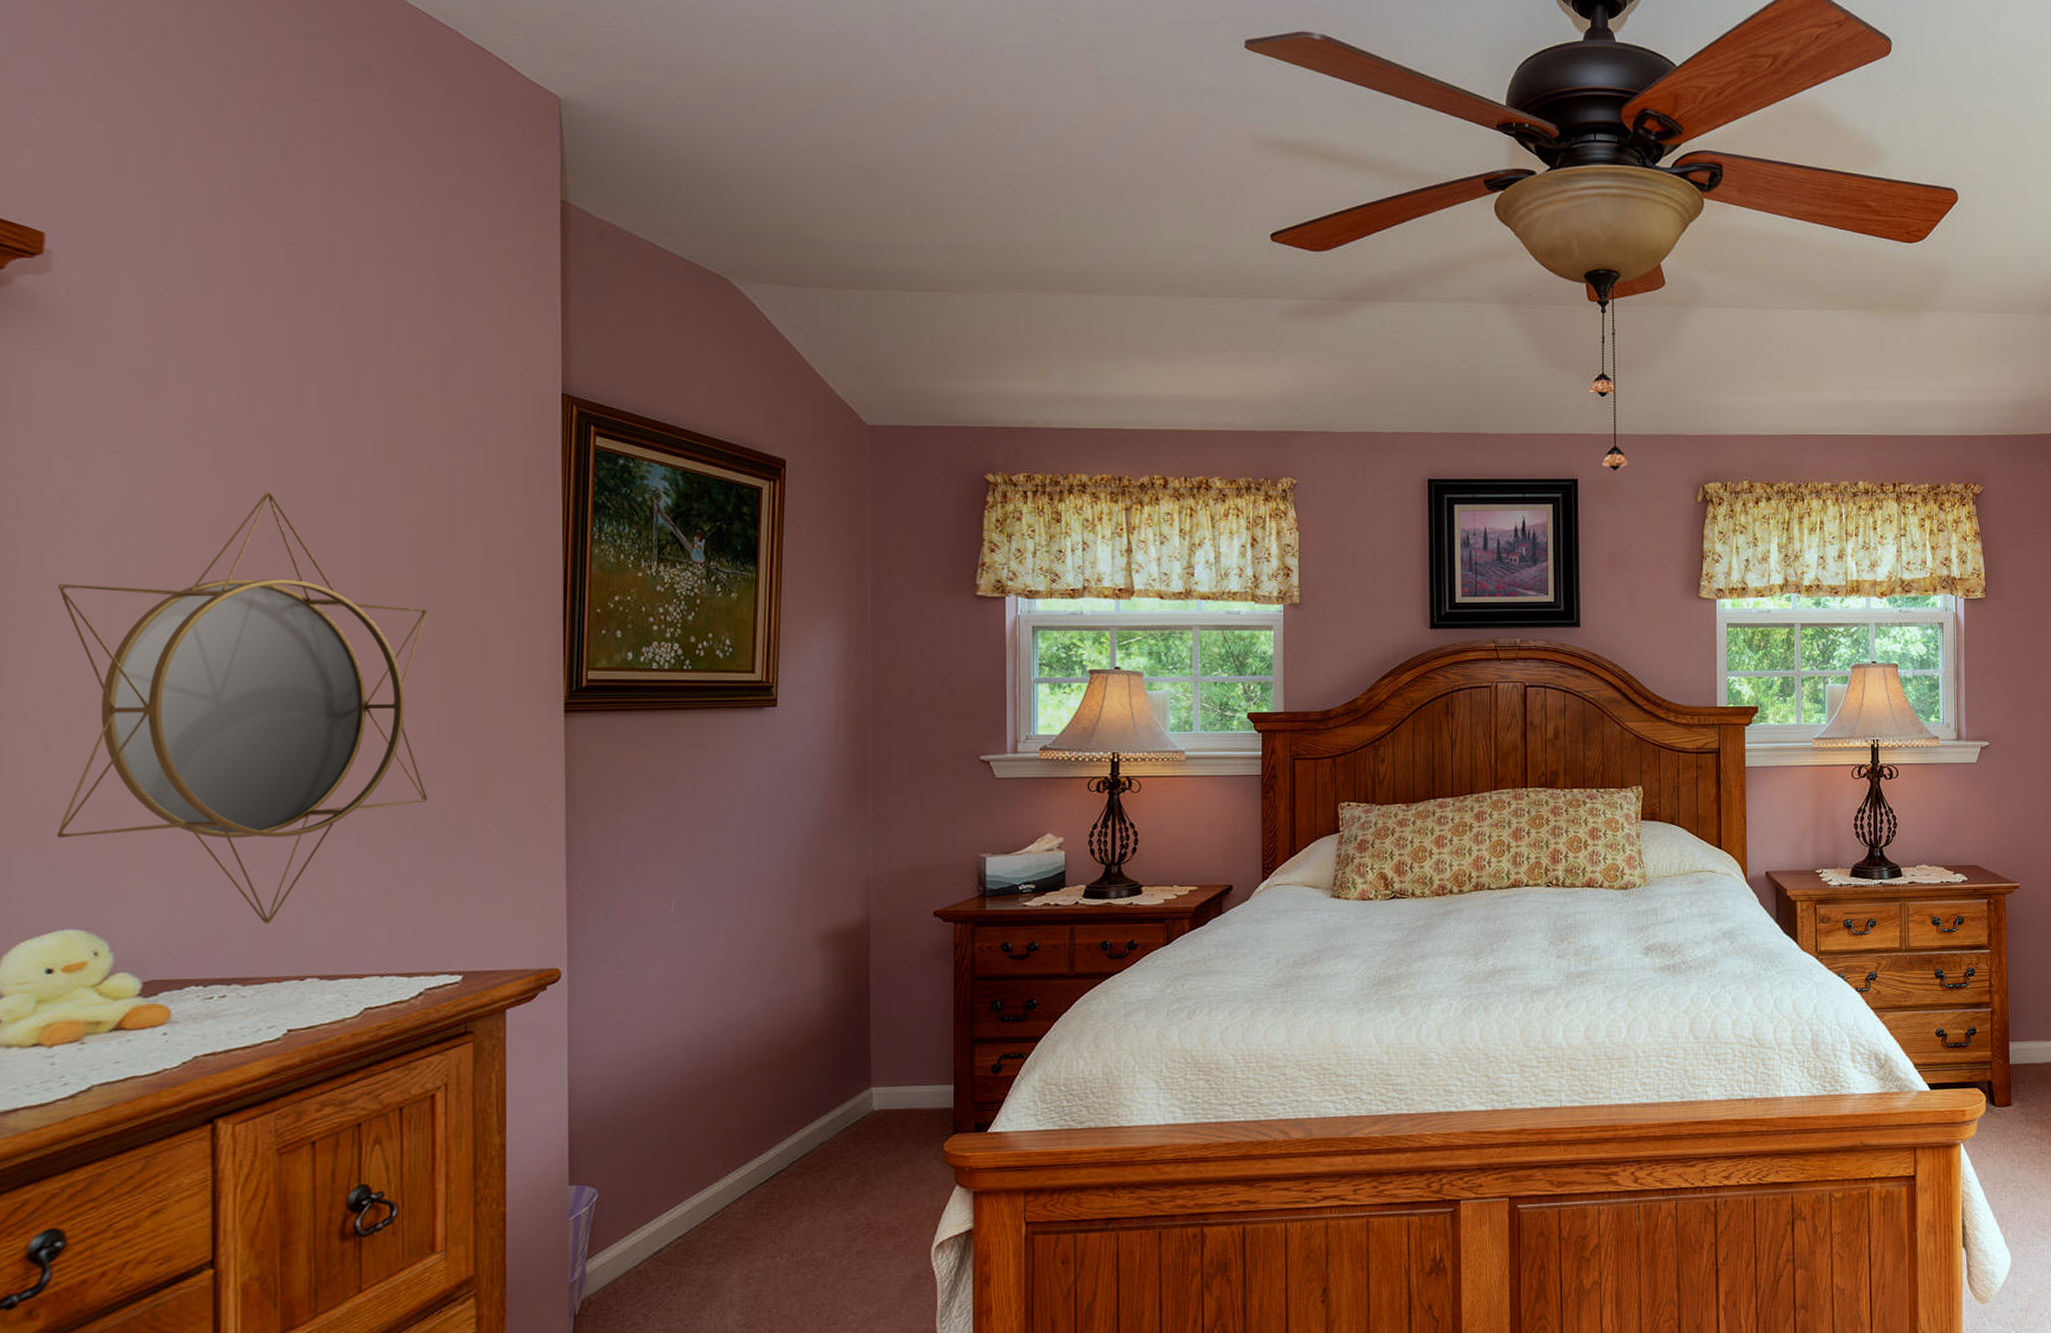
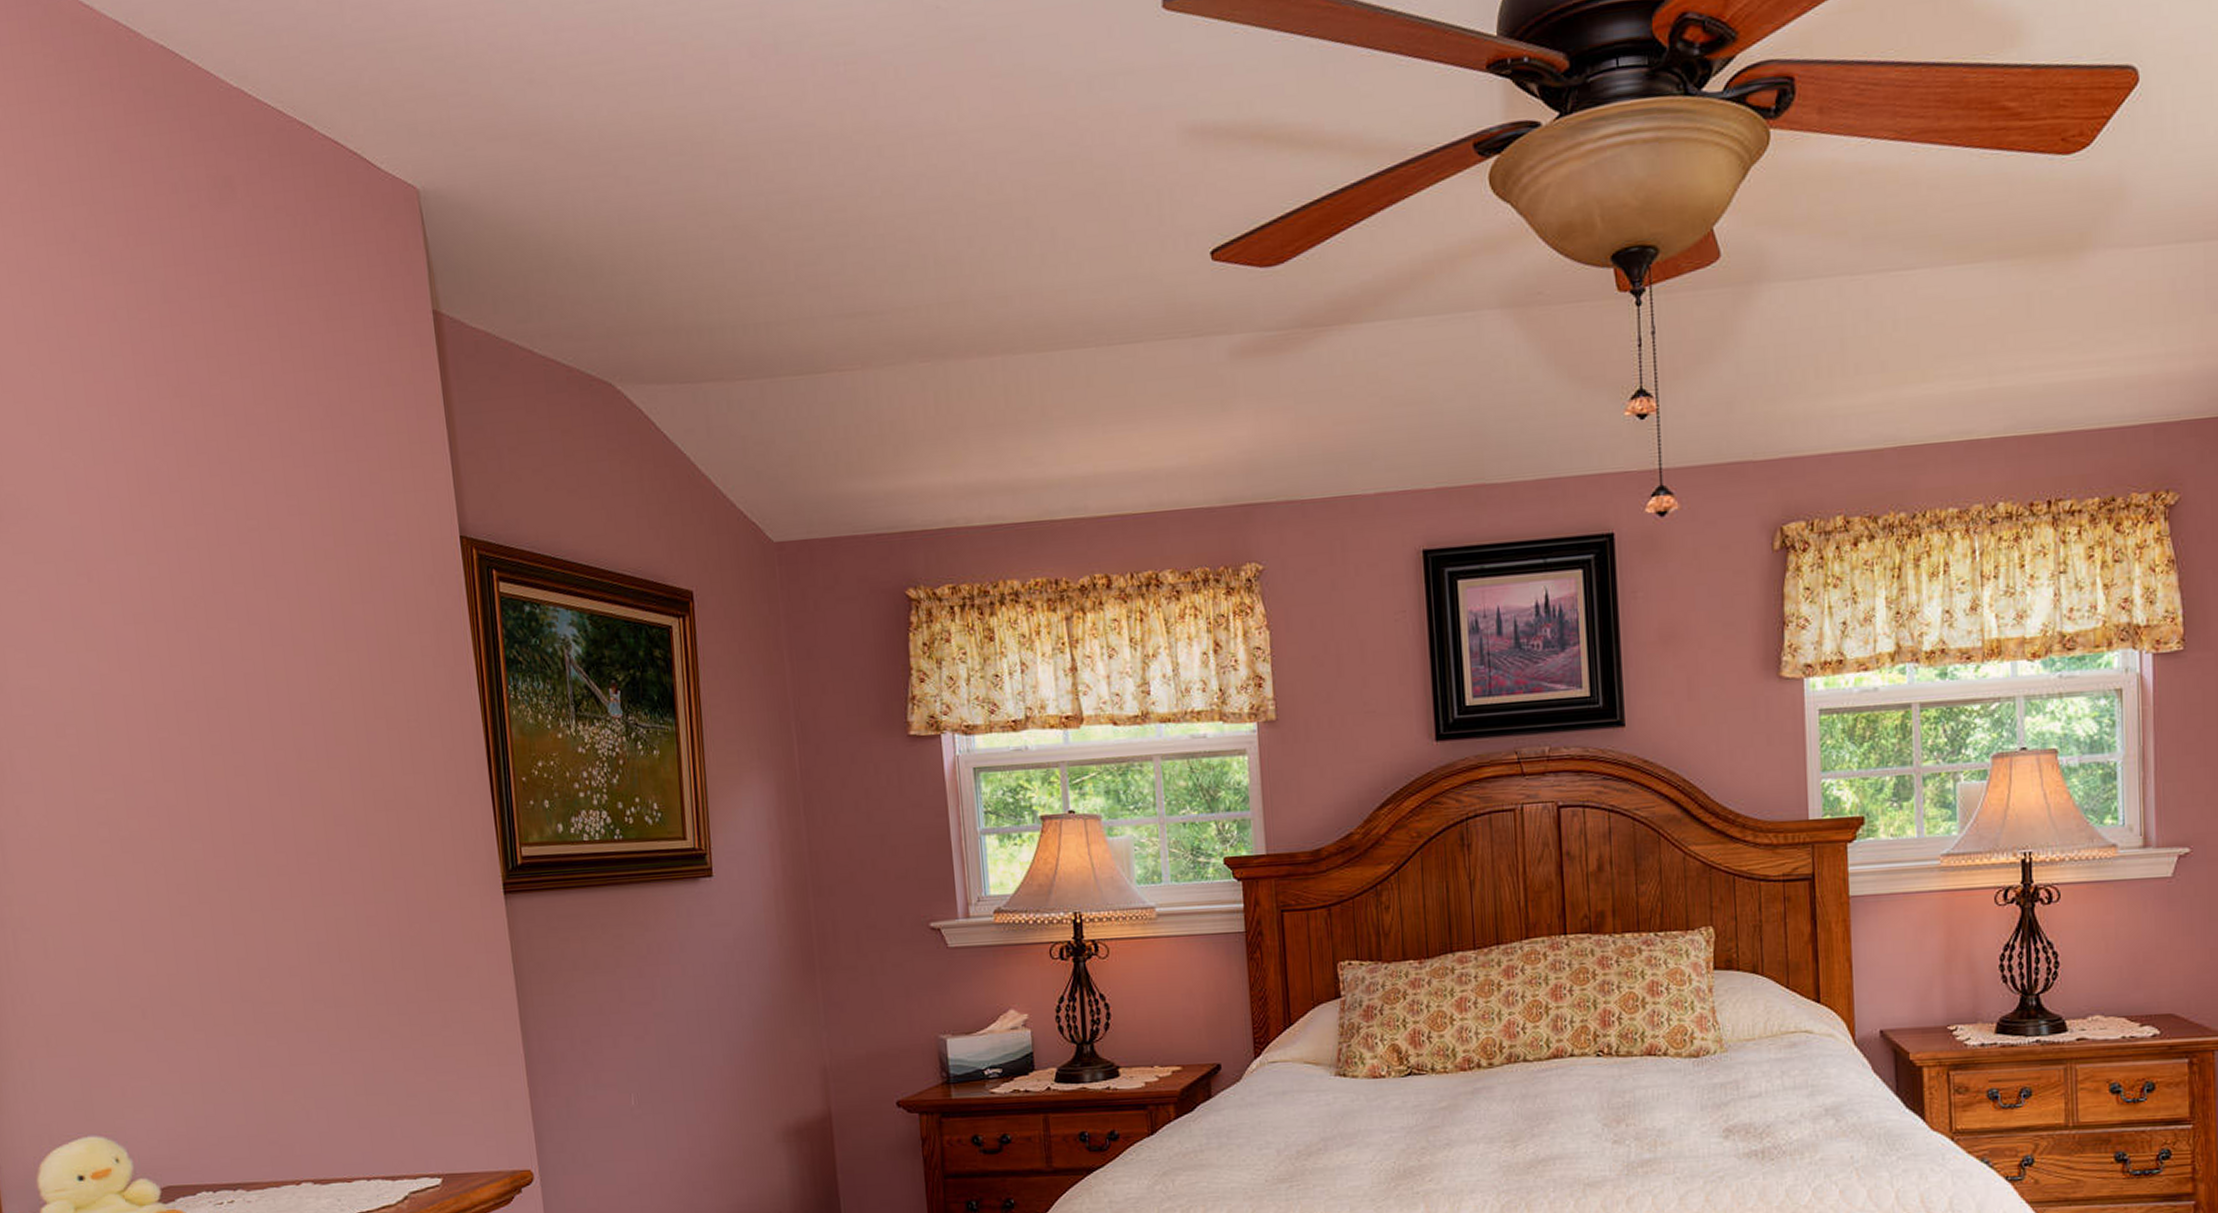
home mirror: present [57,492,428,924] -> none [31,672,388,1128]

